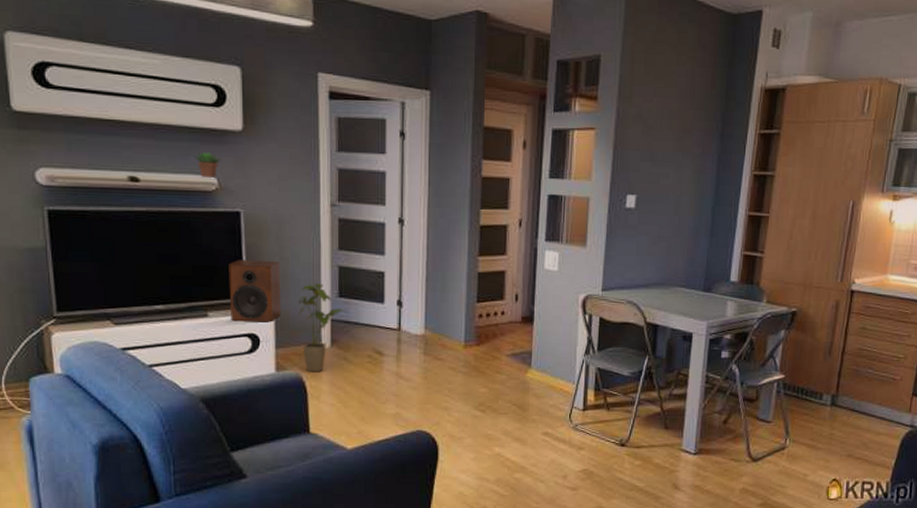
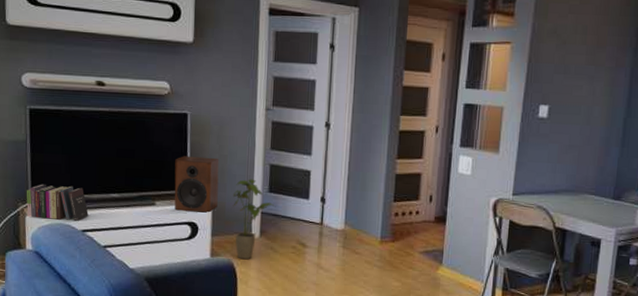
books: none [51,297,128,339] -> present [27,184,89,222]
succulent plant: present [193,152,220,178] -> none [151,61,173,83]

